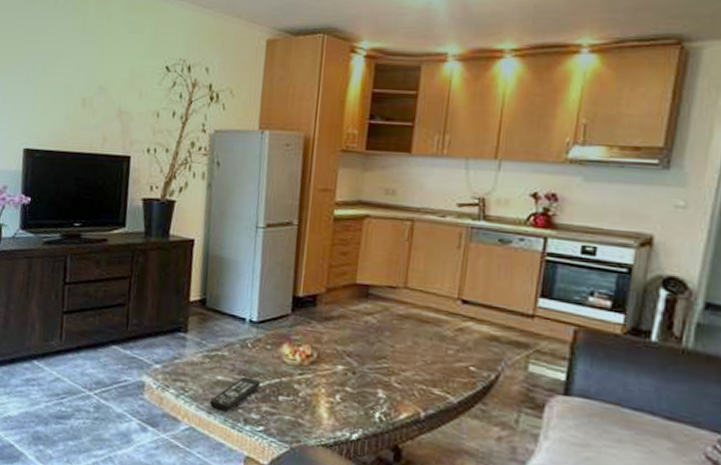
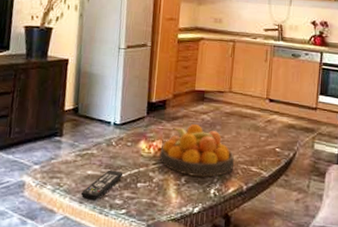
fruit bowl: none [307,326,410,397] -> present [159,123,235,177]

